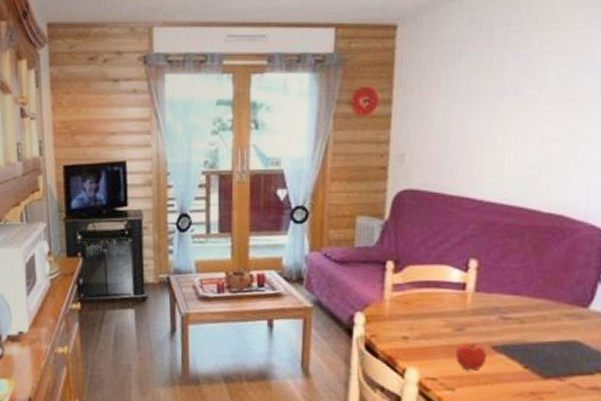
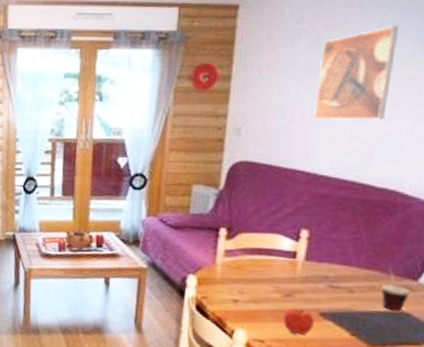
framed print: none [478,45,558,145] -> present [314,26,398,121]
cup: none [552,294,581,341] -> present [381,266,410,312]

